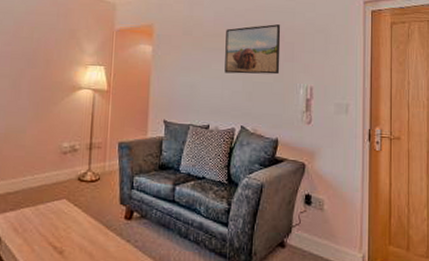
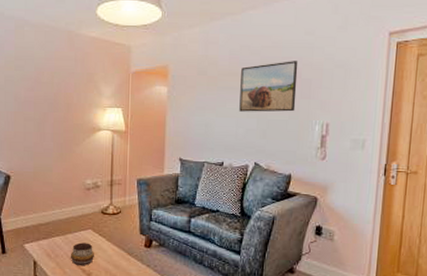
decorative bowl: none [40,214,68,243] -> present [70,242,94,266]

